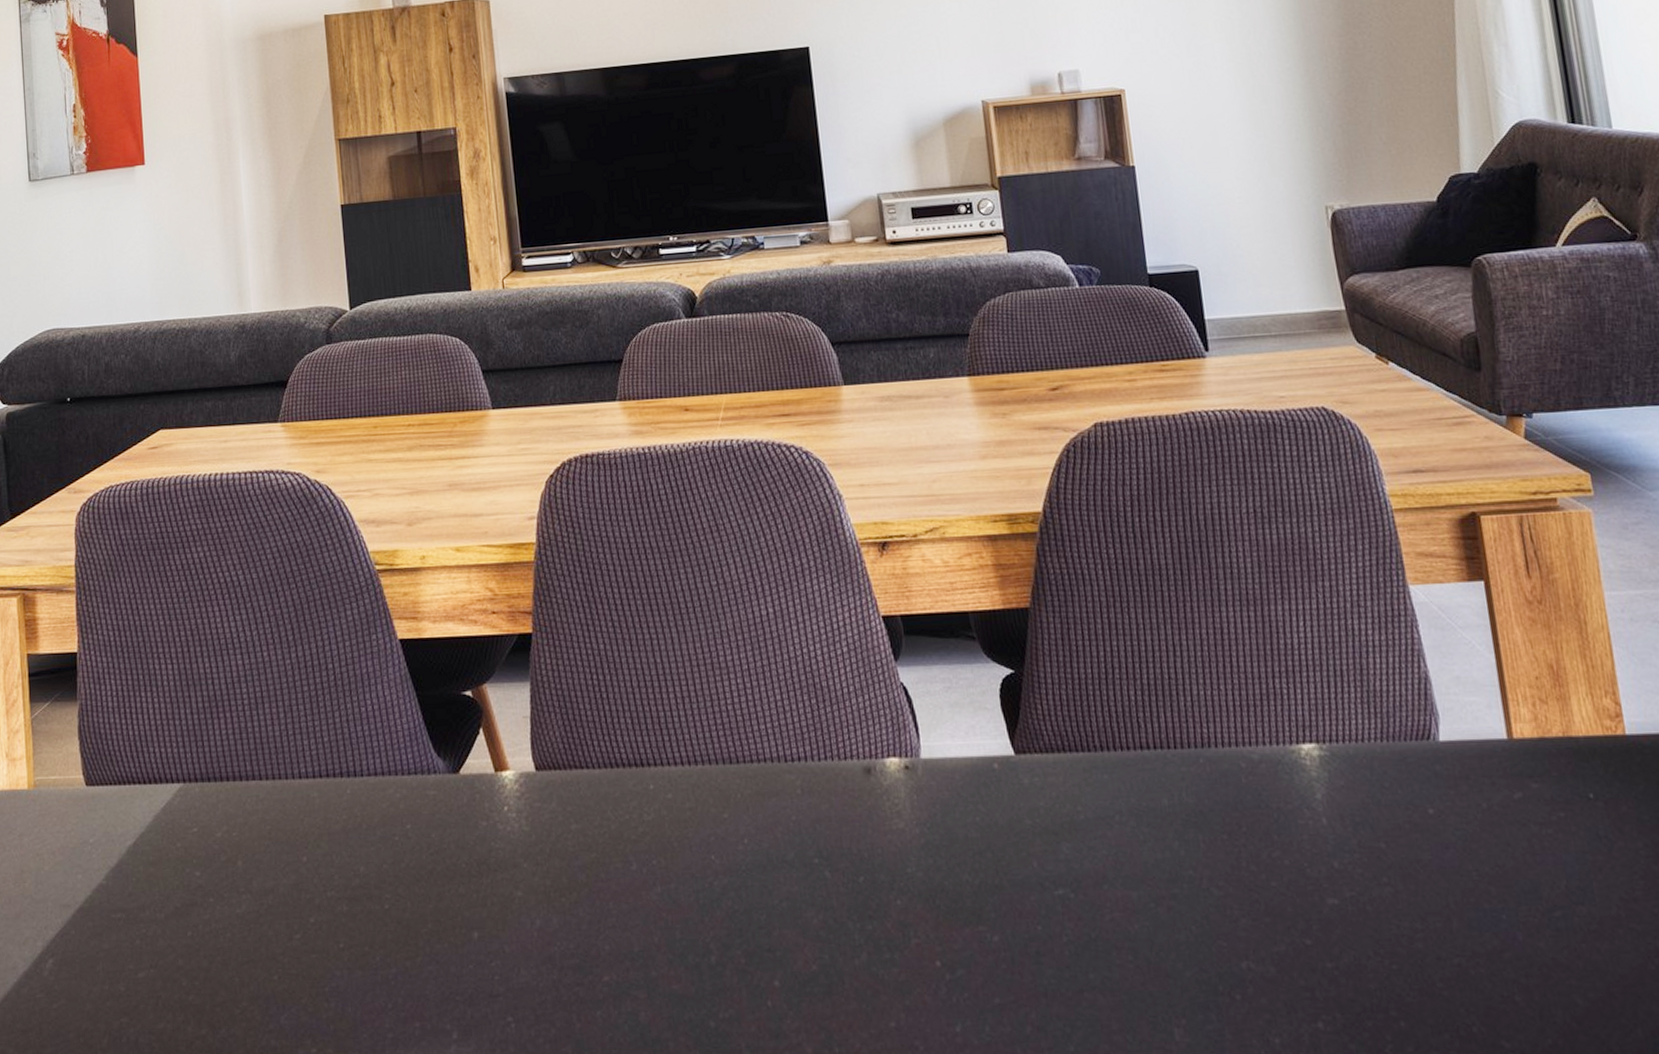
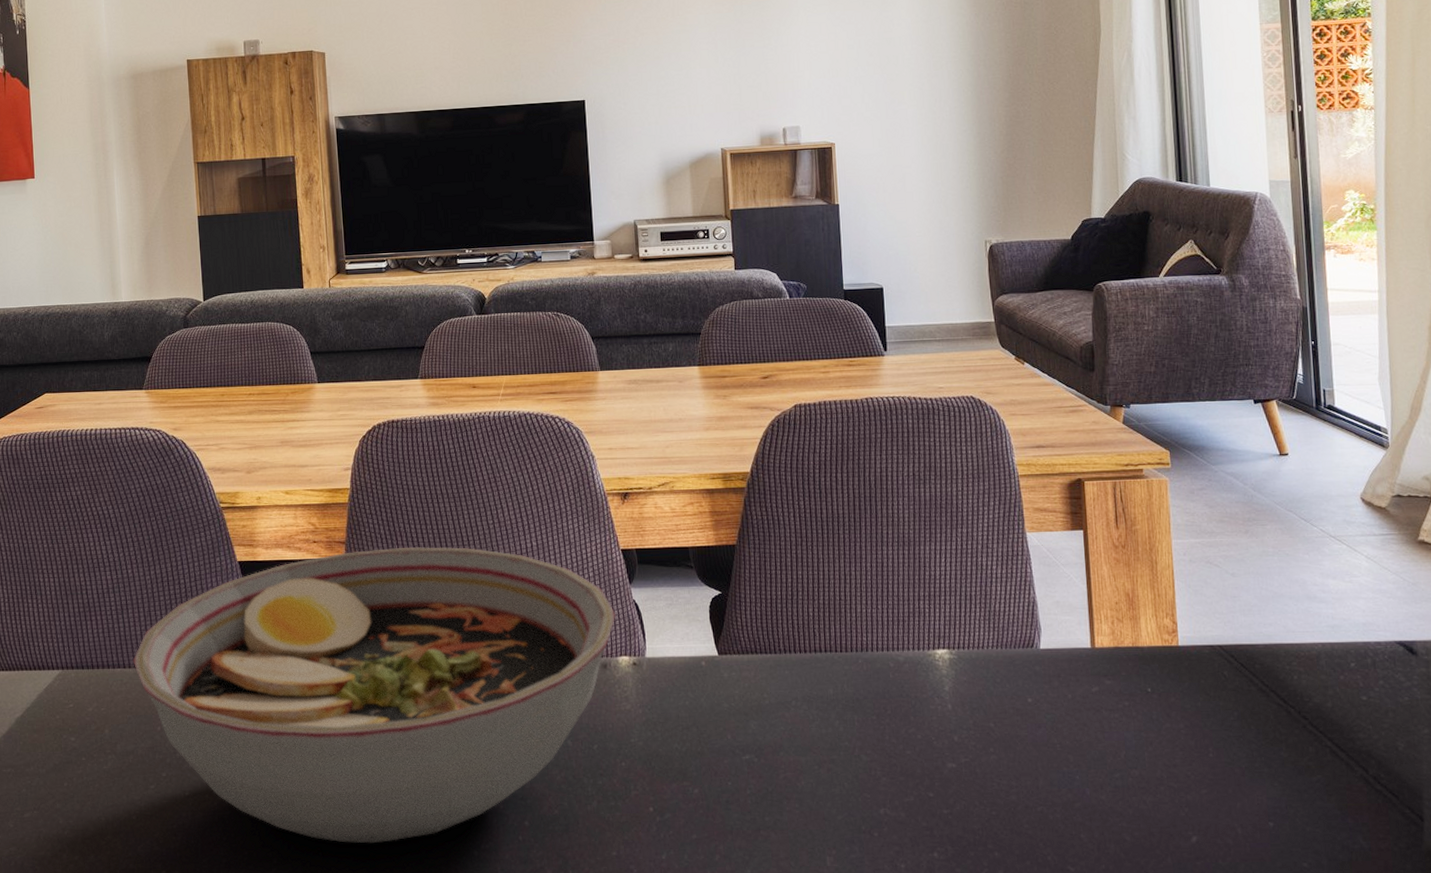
bowl: none [270,616,880,1012] -> present [132,546,616,844]

